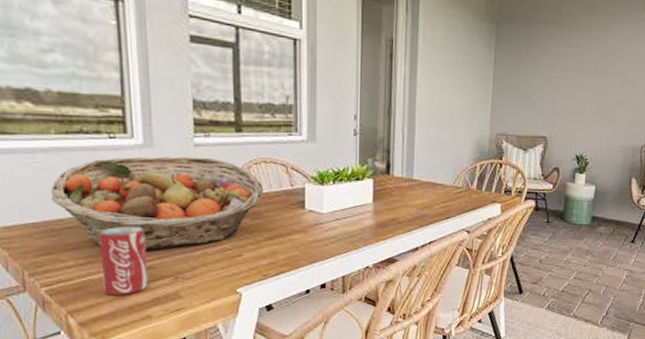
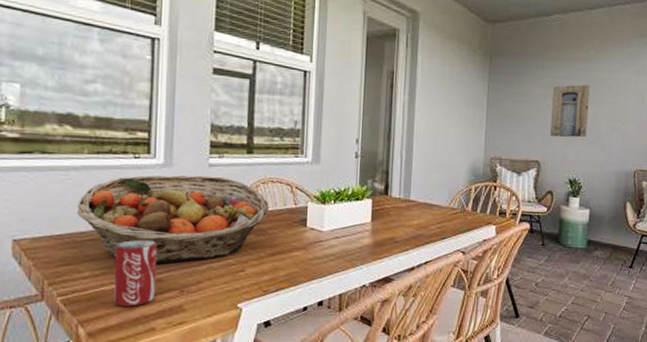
wall art: none [558,54,601,112] -> present [550,84,590,138]

